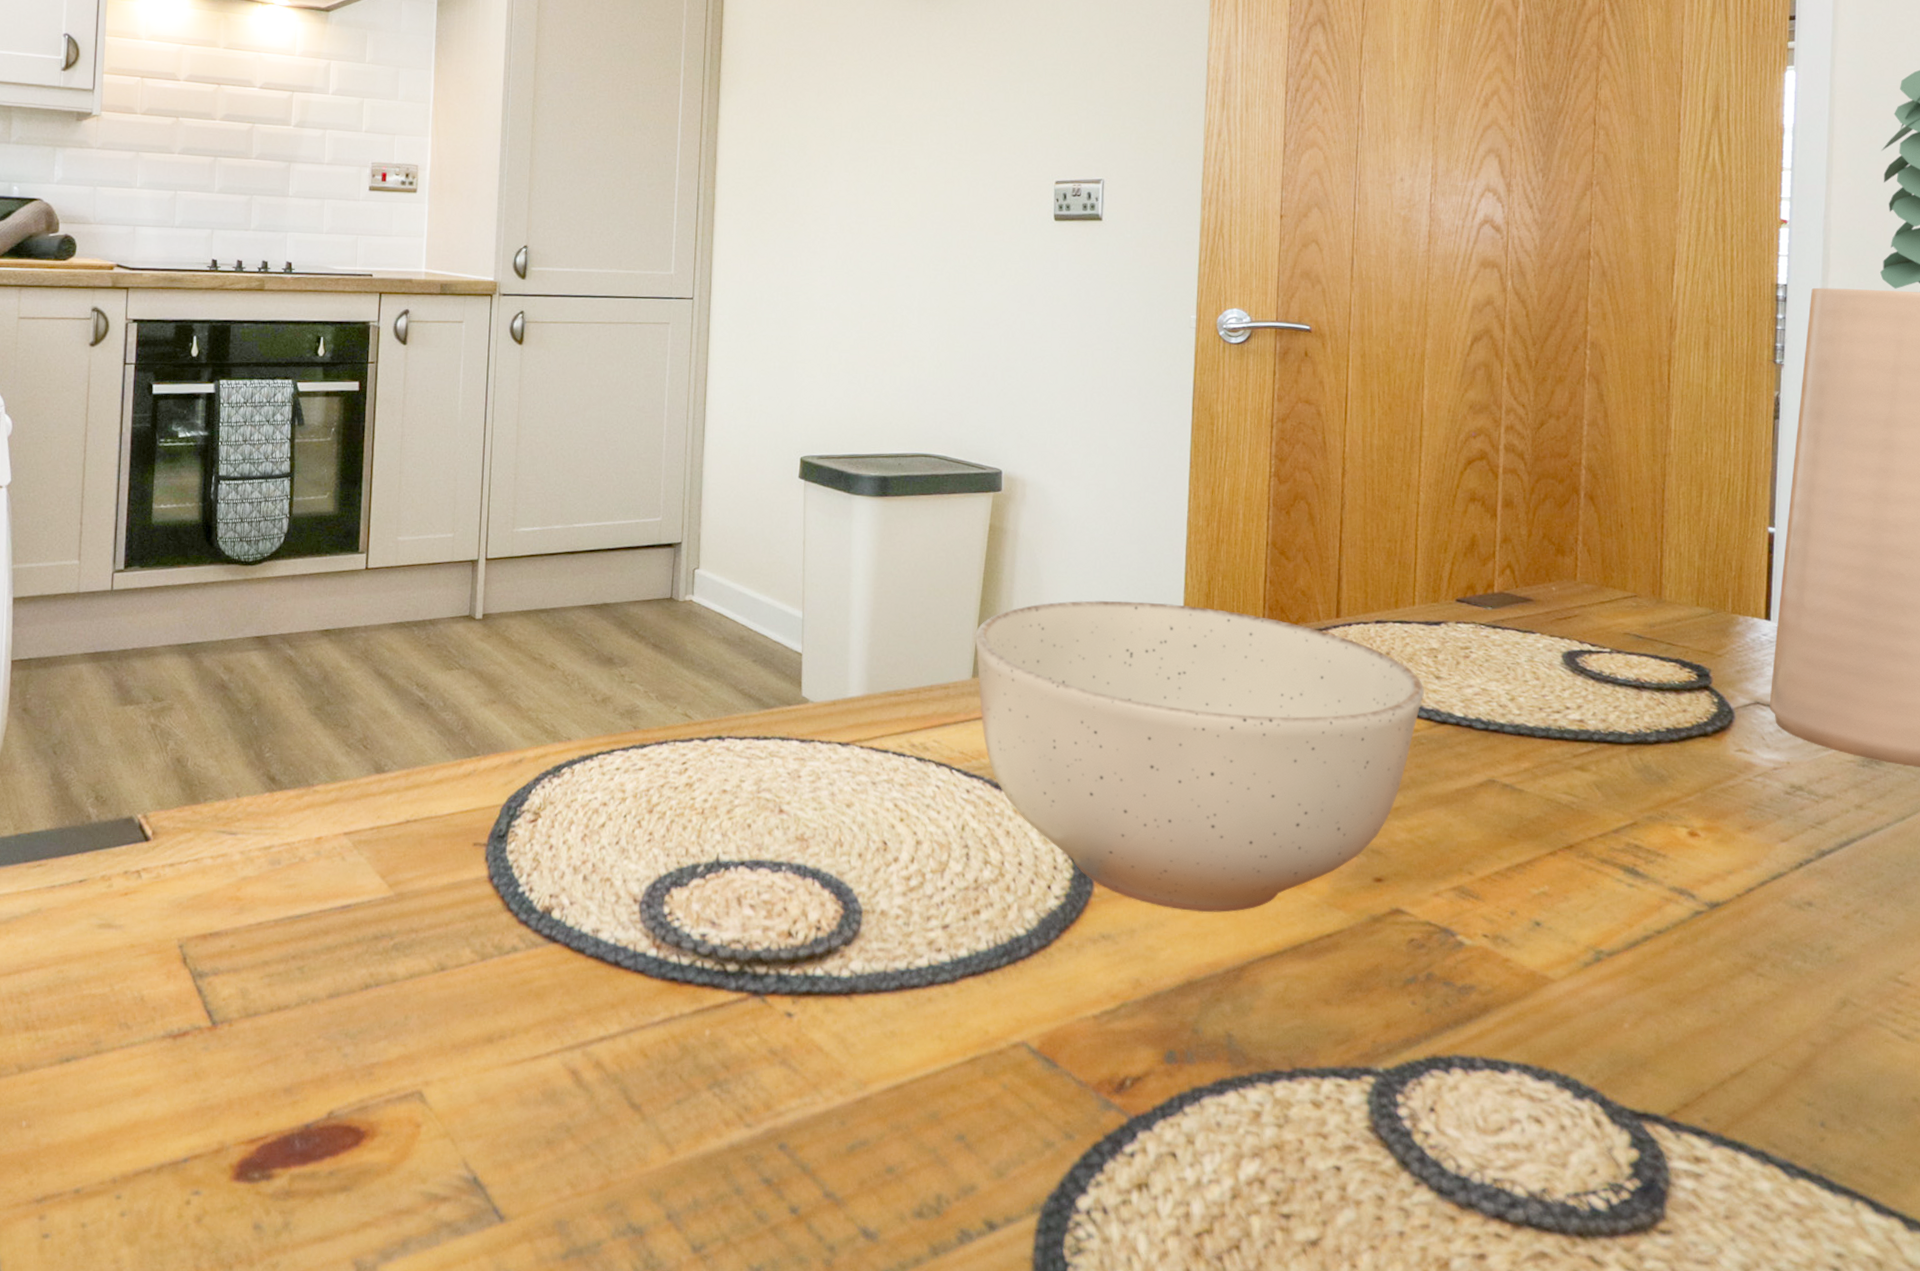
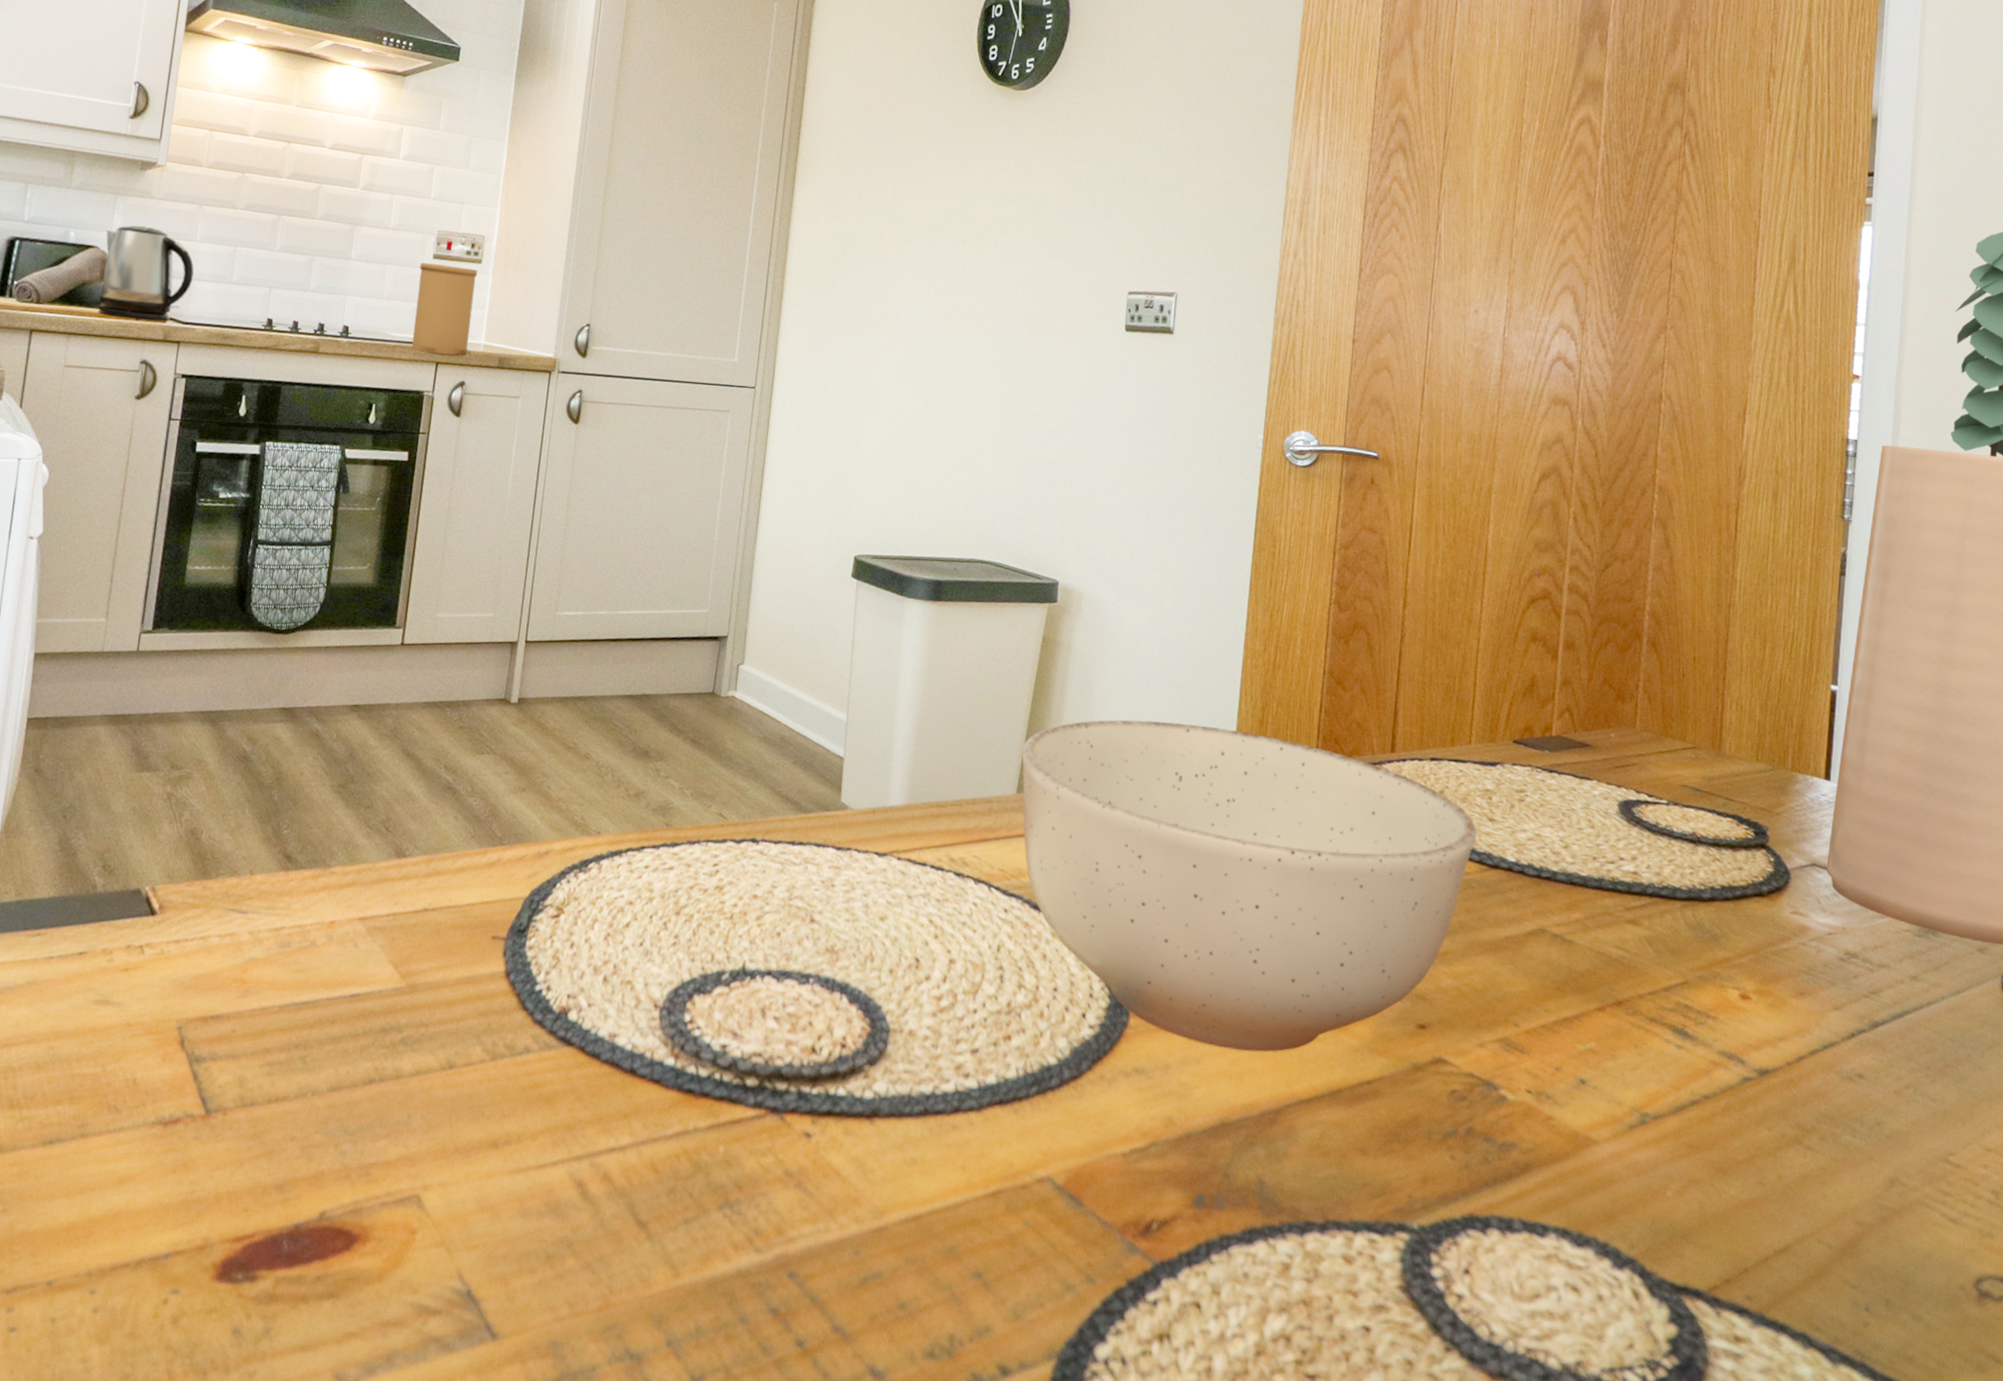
kettle: none [46,175,137,270] -> present [98,225,194,322]
canister: none [354,195,414,285] -> present [411,262,478,356]

